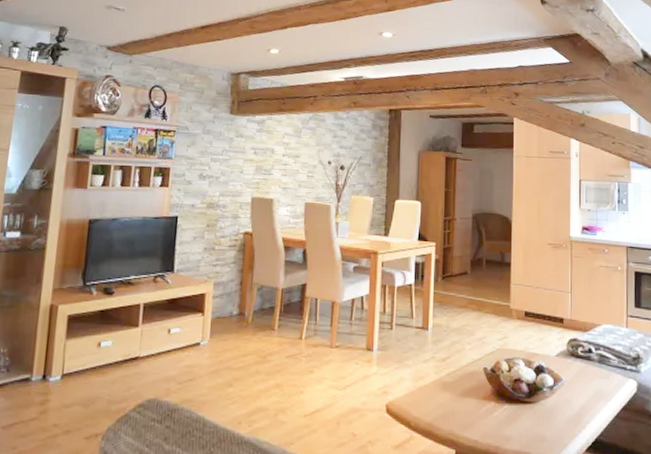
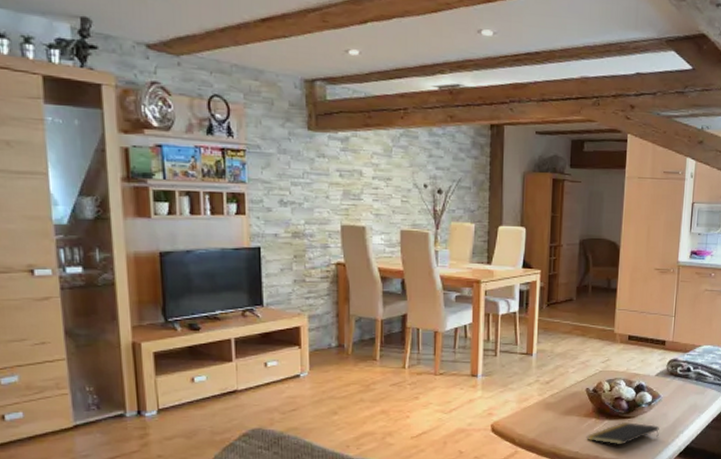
notepad: none [487,408,564,435] -> present [587,422,659,445]

